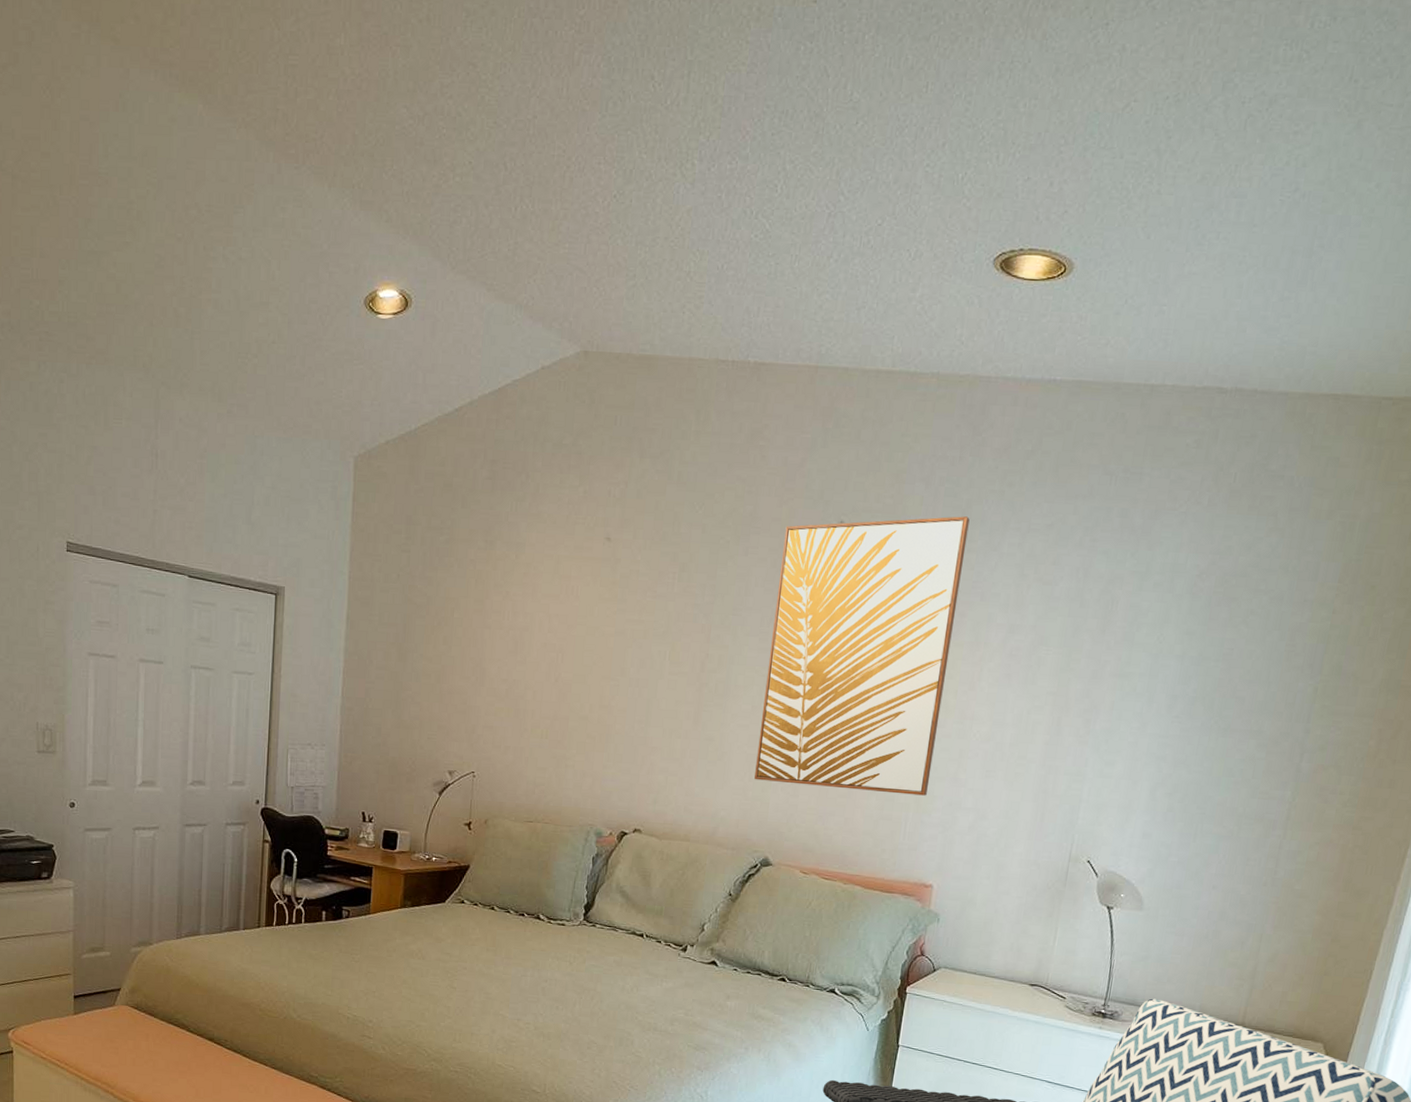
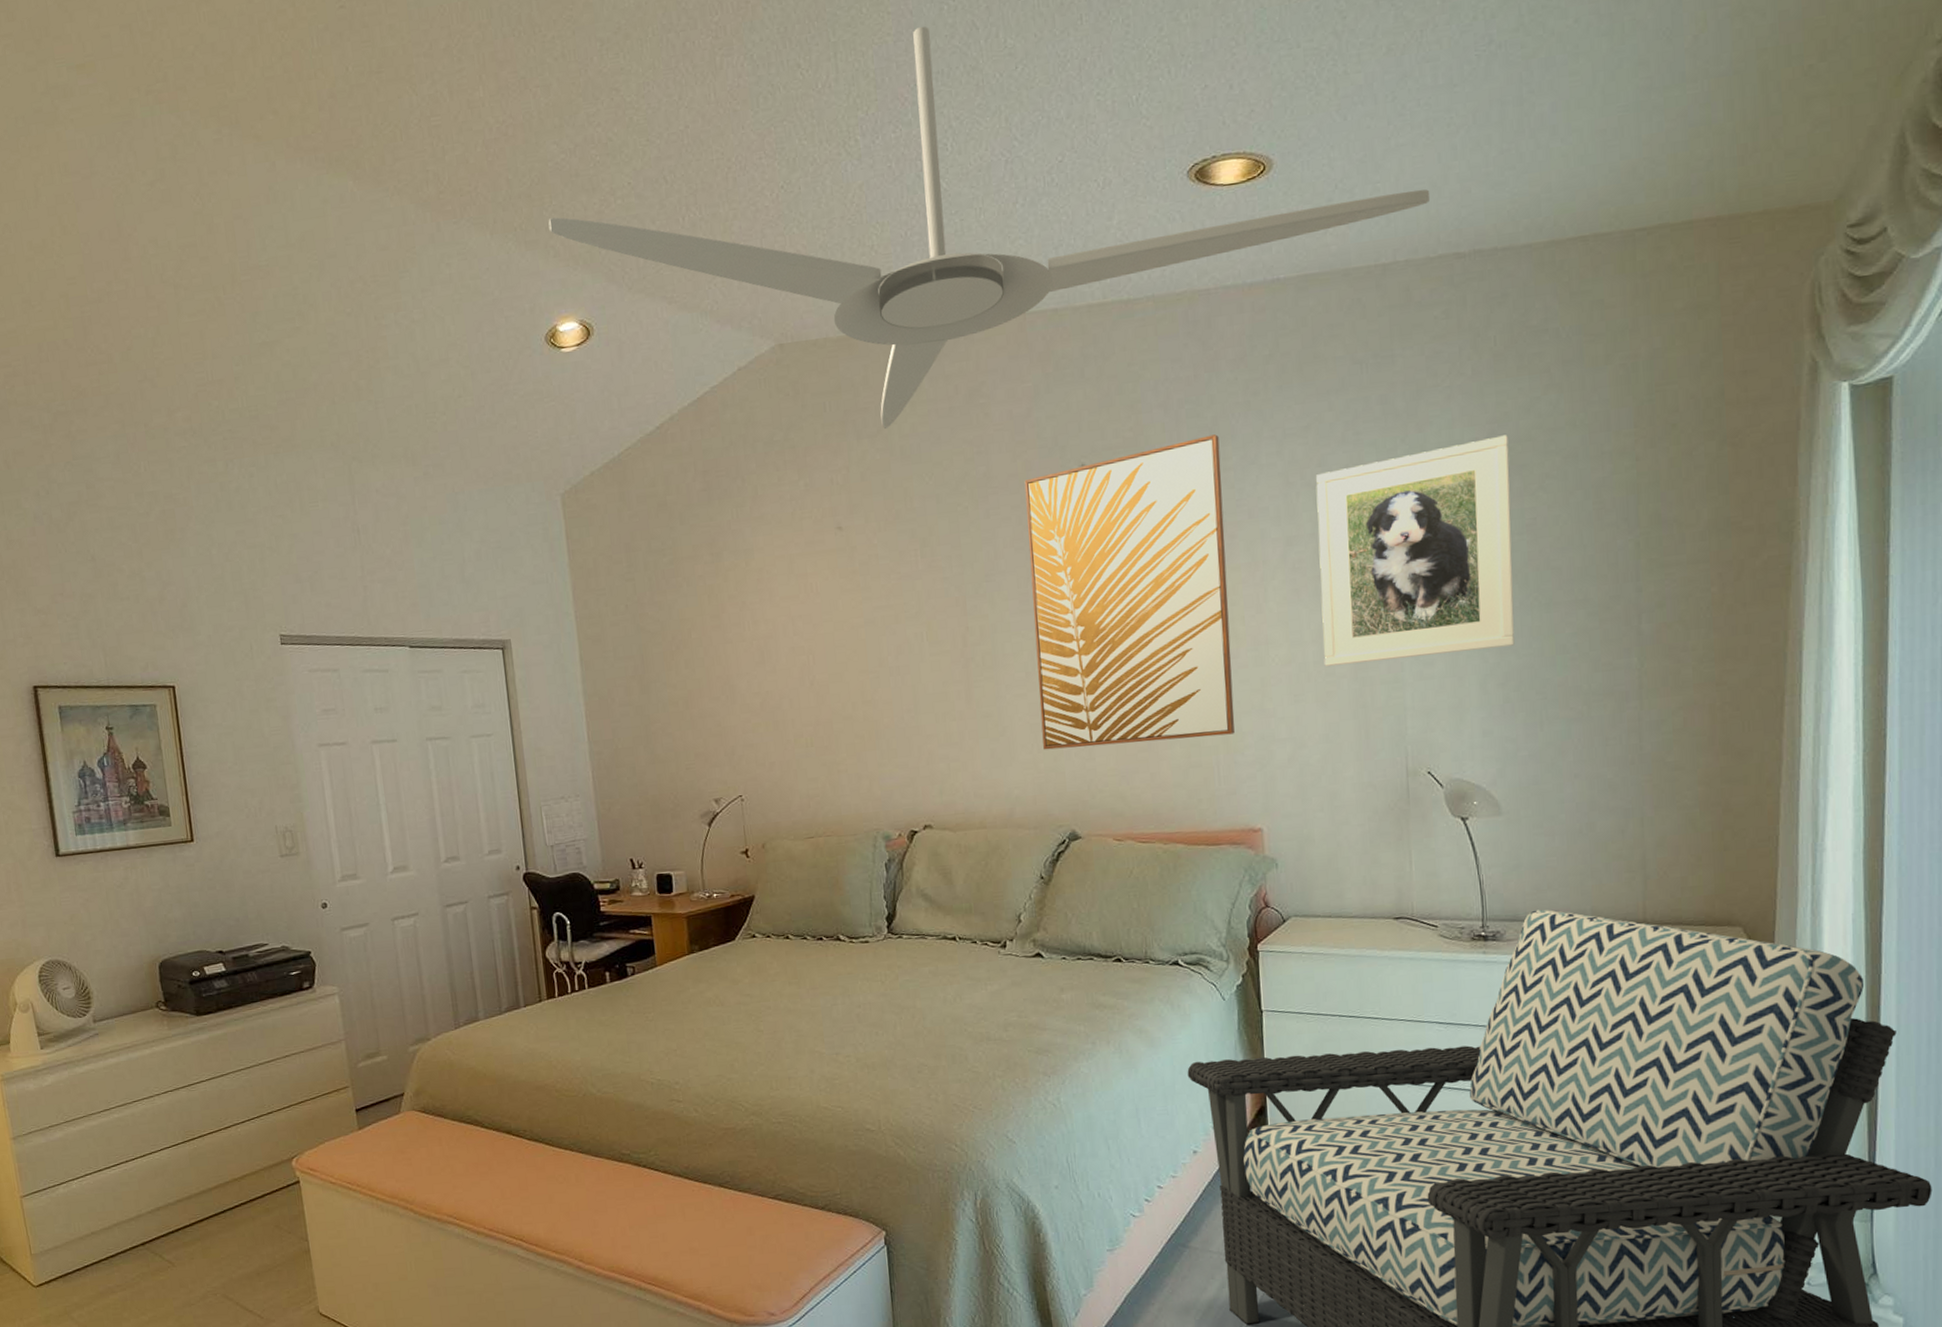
ceiling fan: none [386,62,1209,452] -> present [548,26,1429,429]
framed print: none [1018,567,1226,761] -> present [1316,435,1515,667]

